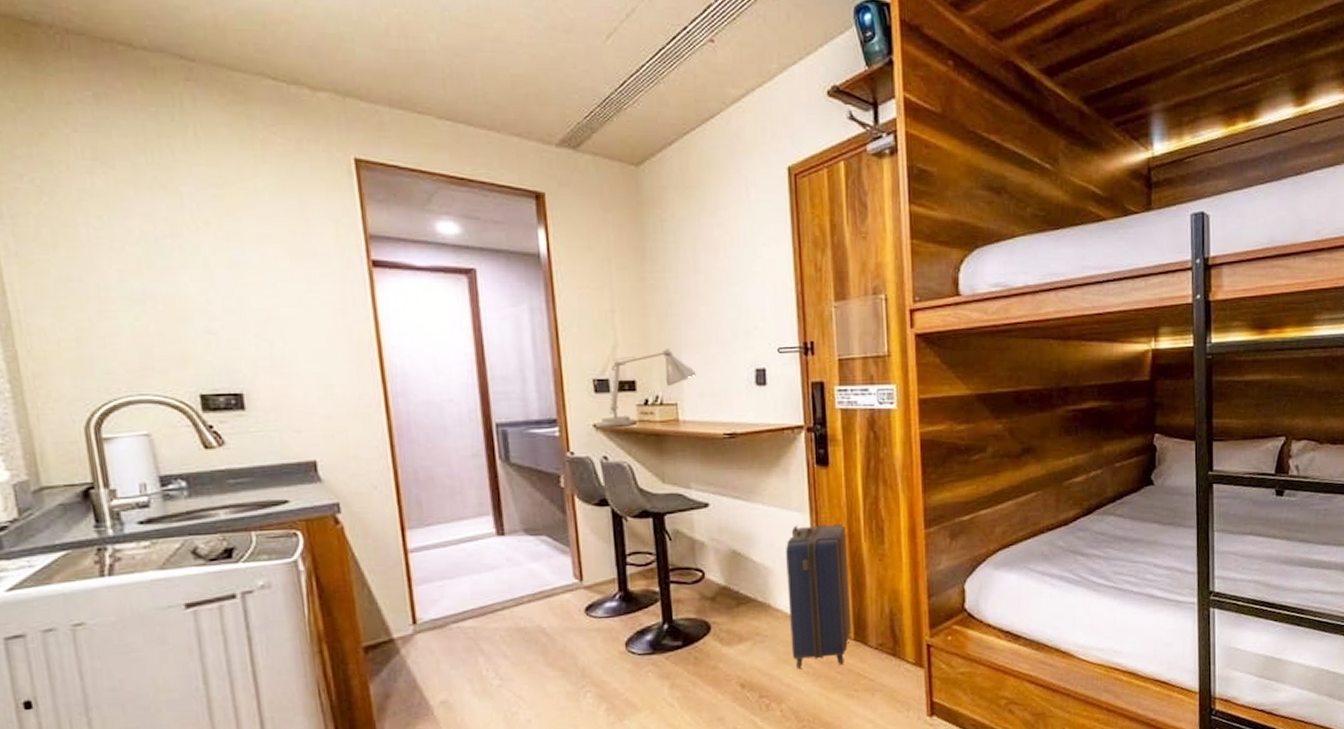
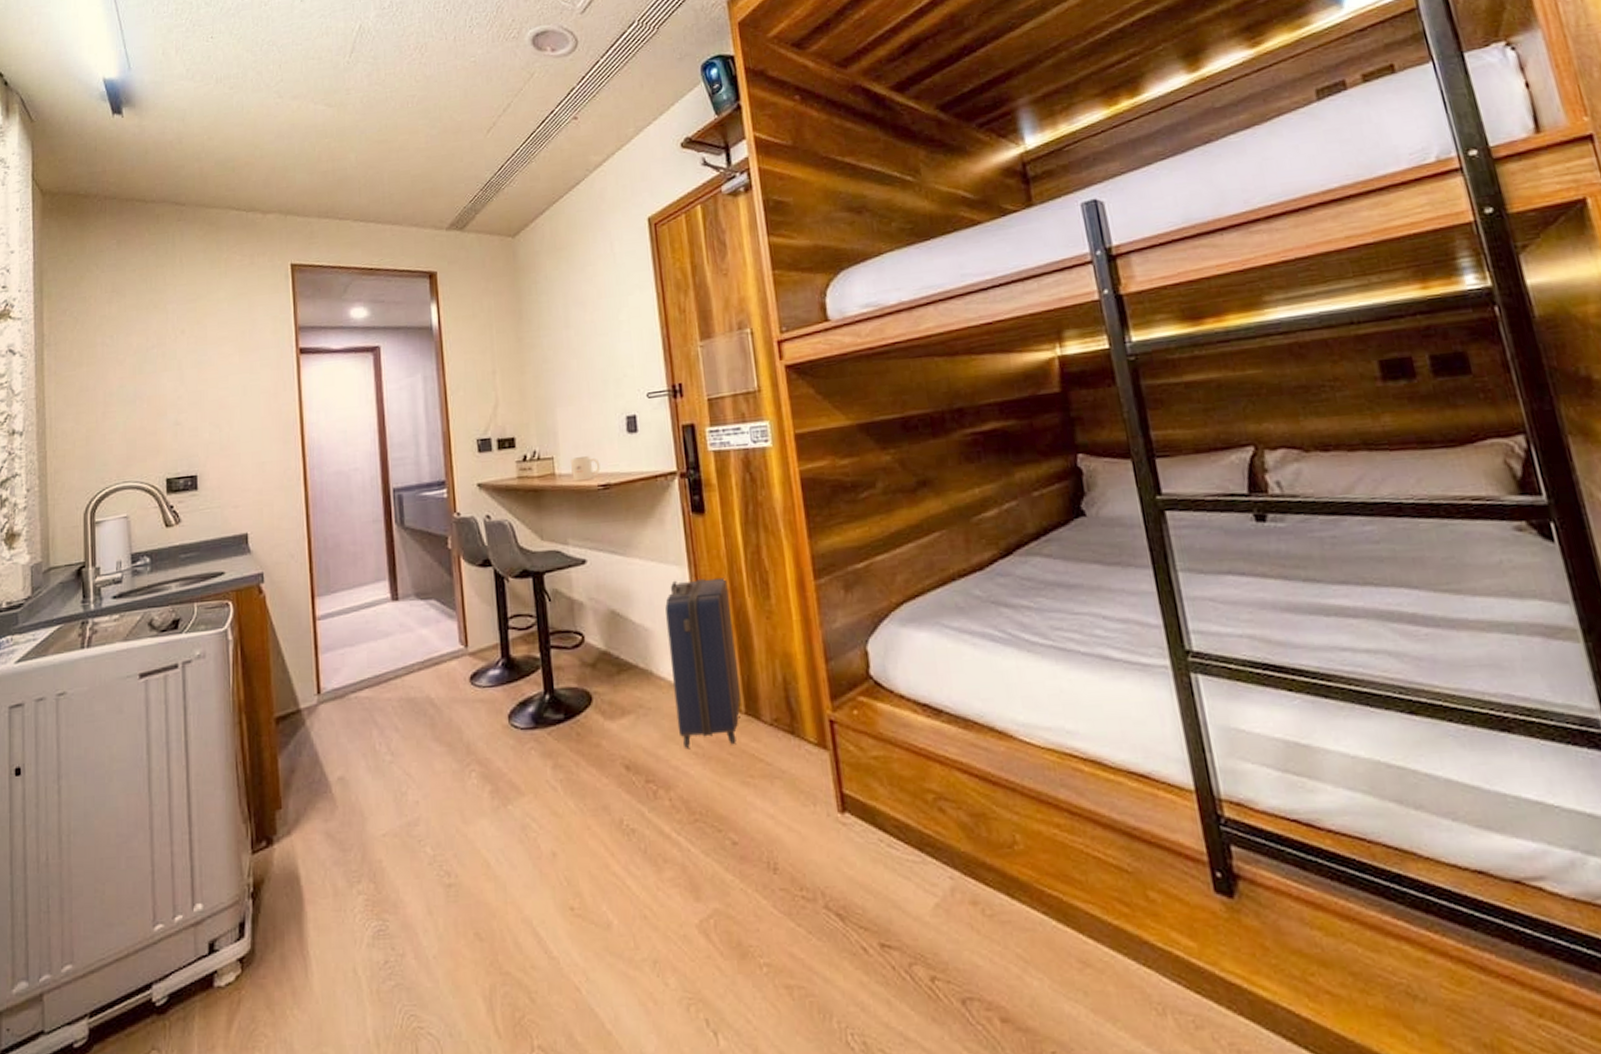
desk lamp: present [594,349,696,429] -> none [478,403,570,488]
mug: none [696,404,727,429] -> present [571,455,601,482]

